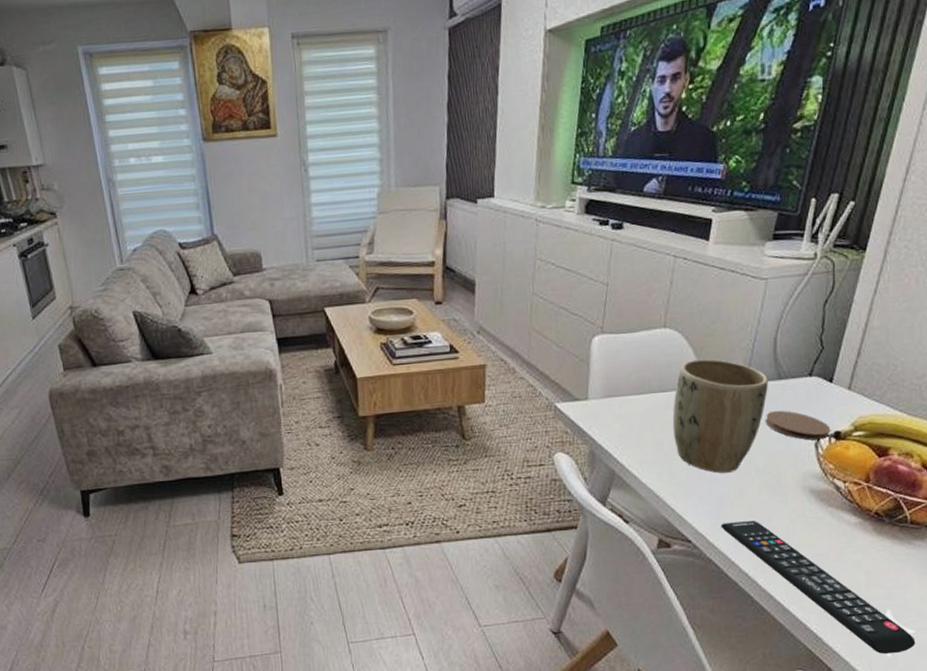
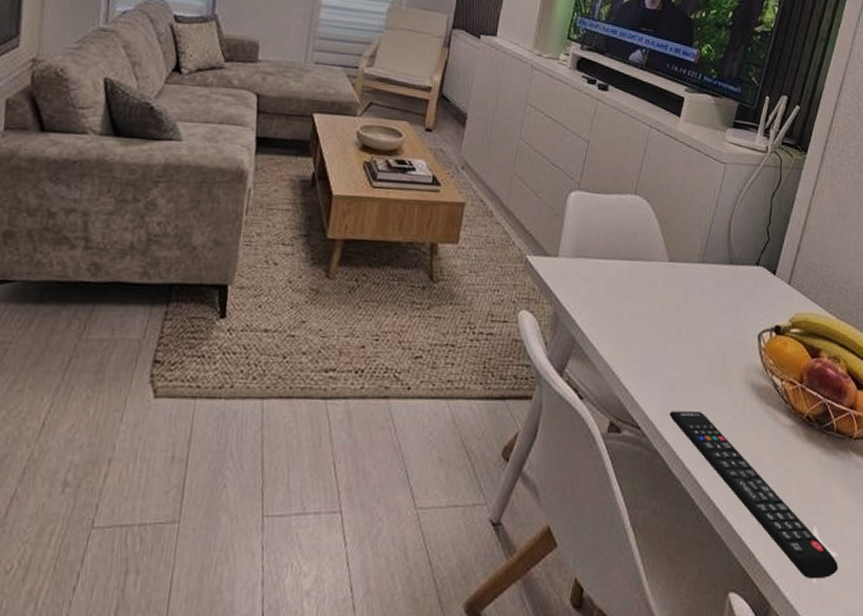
plant pot: present [672,358,768,473] -> none [633,231,721,356]
coaster: present [765,410,831,441] -> none [716,295,772,332]

